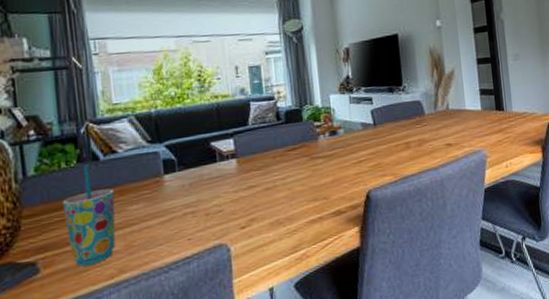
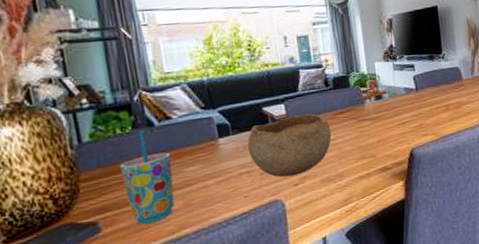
bowl: none [193,149,282,220] -> present [247,113,332,178]

